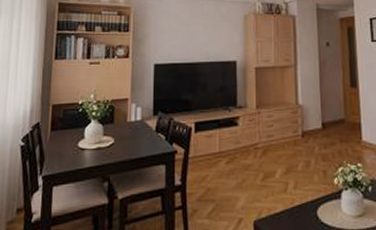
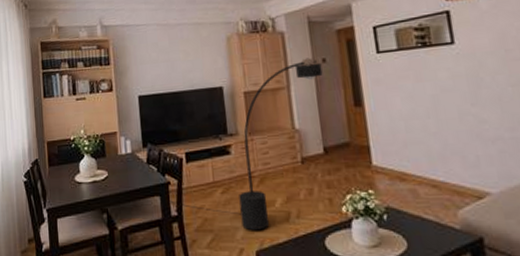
floor lamp: none [175,41,326,200] -> present [170,57,323,230]

